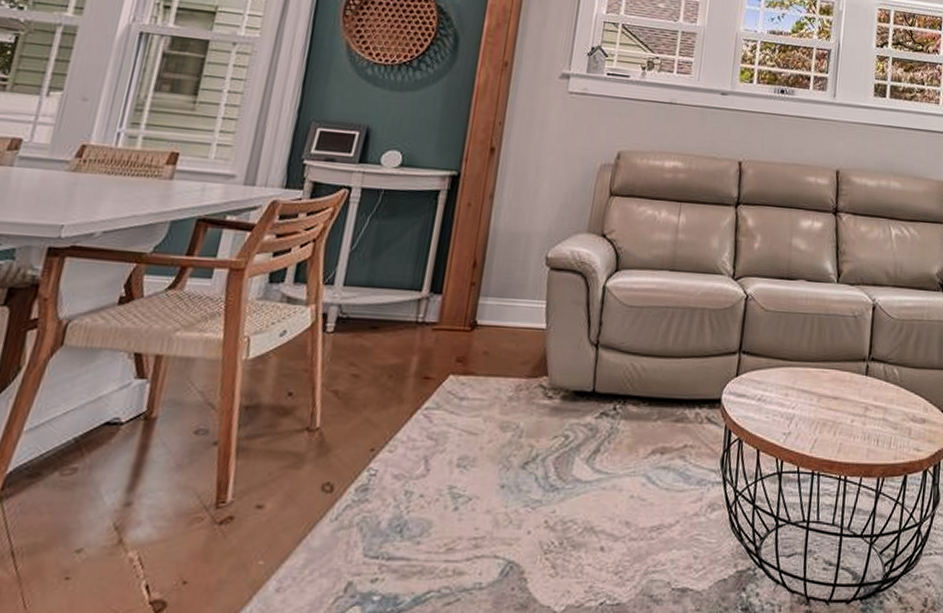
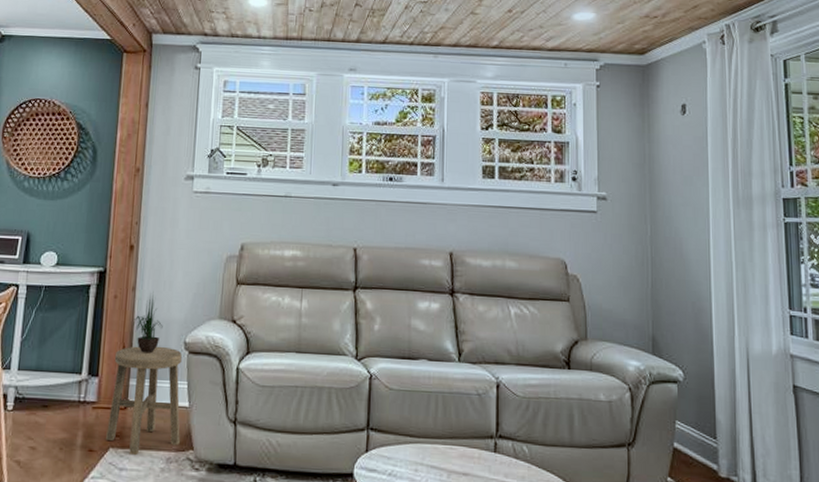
stool: none [446,260,543,383] -> present [106,346,182,456]
potted plant: none [487,200,523,269] -> present [133,292,163,354]

